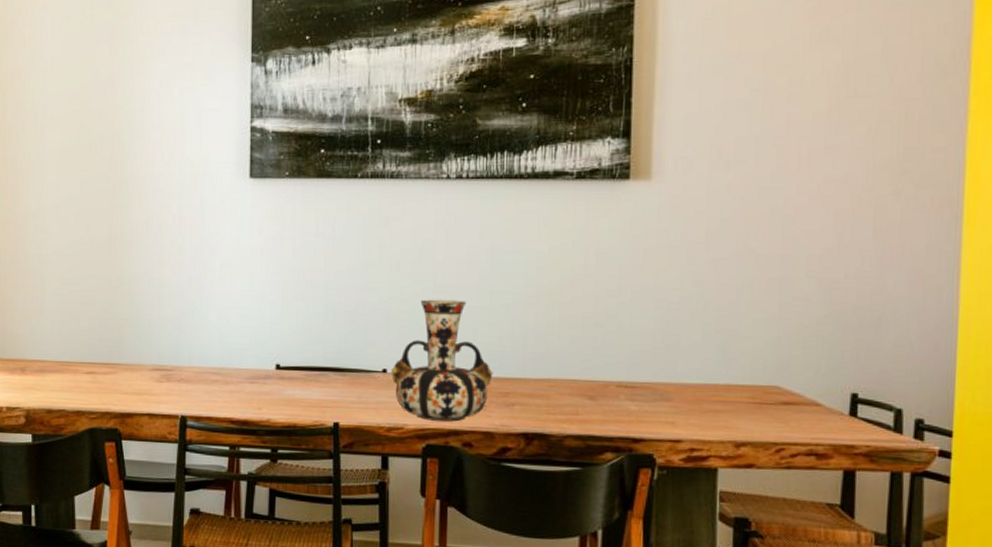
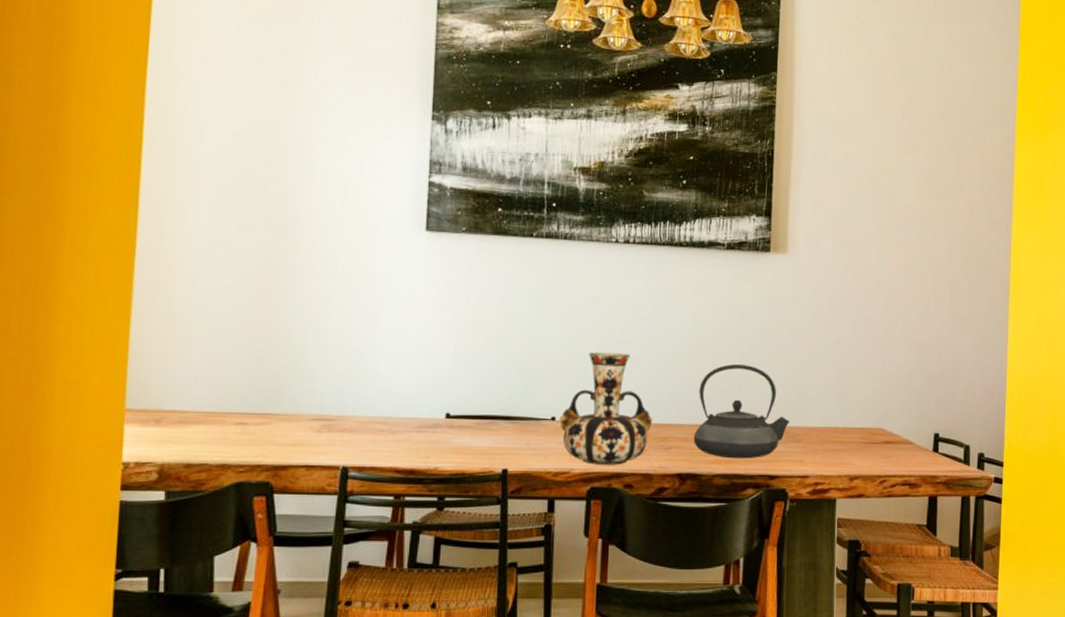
teapot: none [540,311,658,419] -> present [693,364,790,459]

